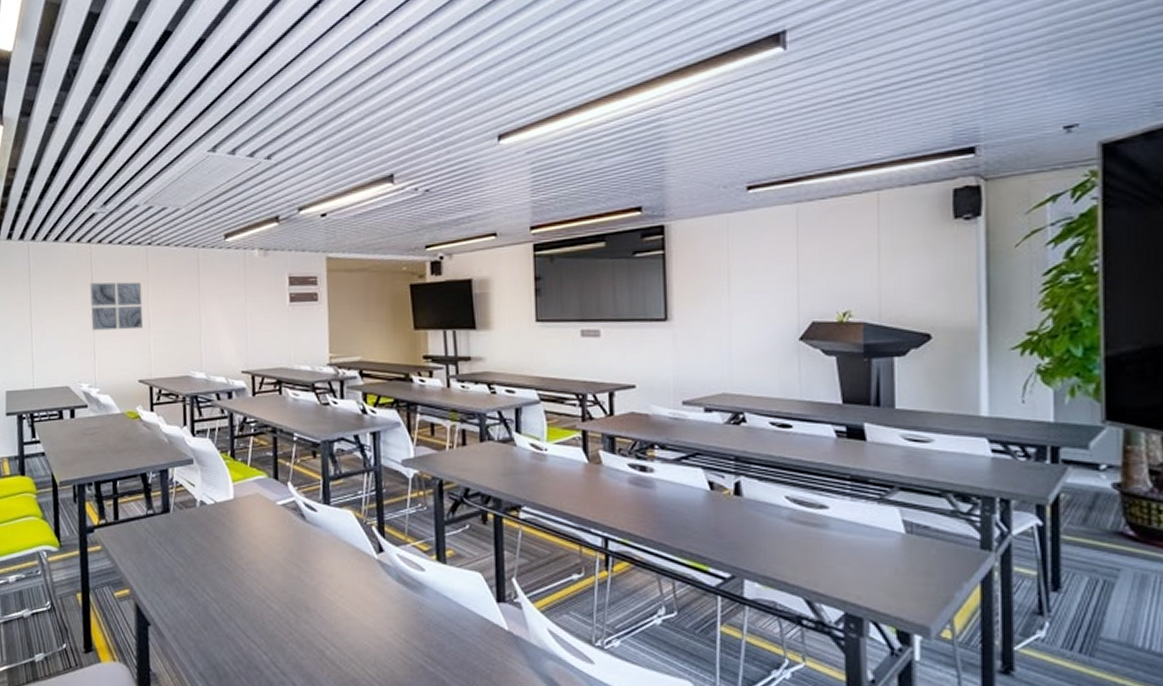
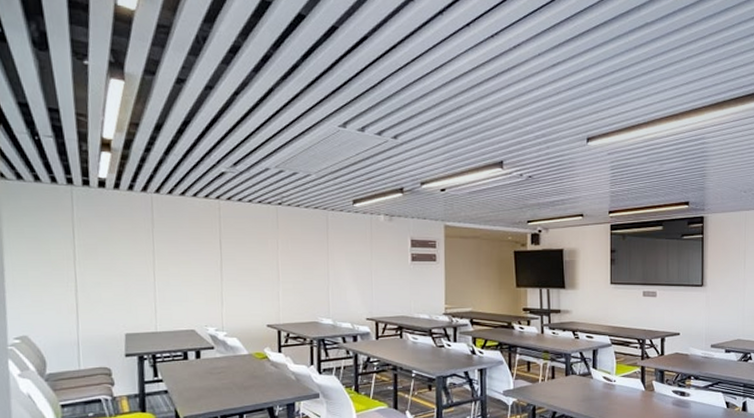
wall art: present [90,282,143,331] -> none [218,235,273,280]

